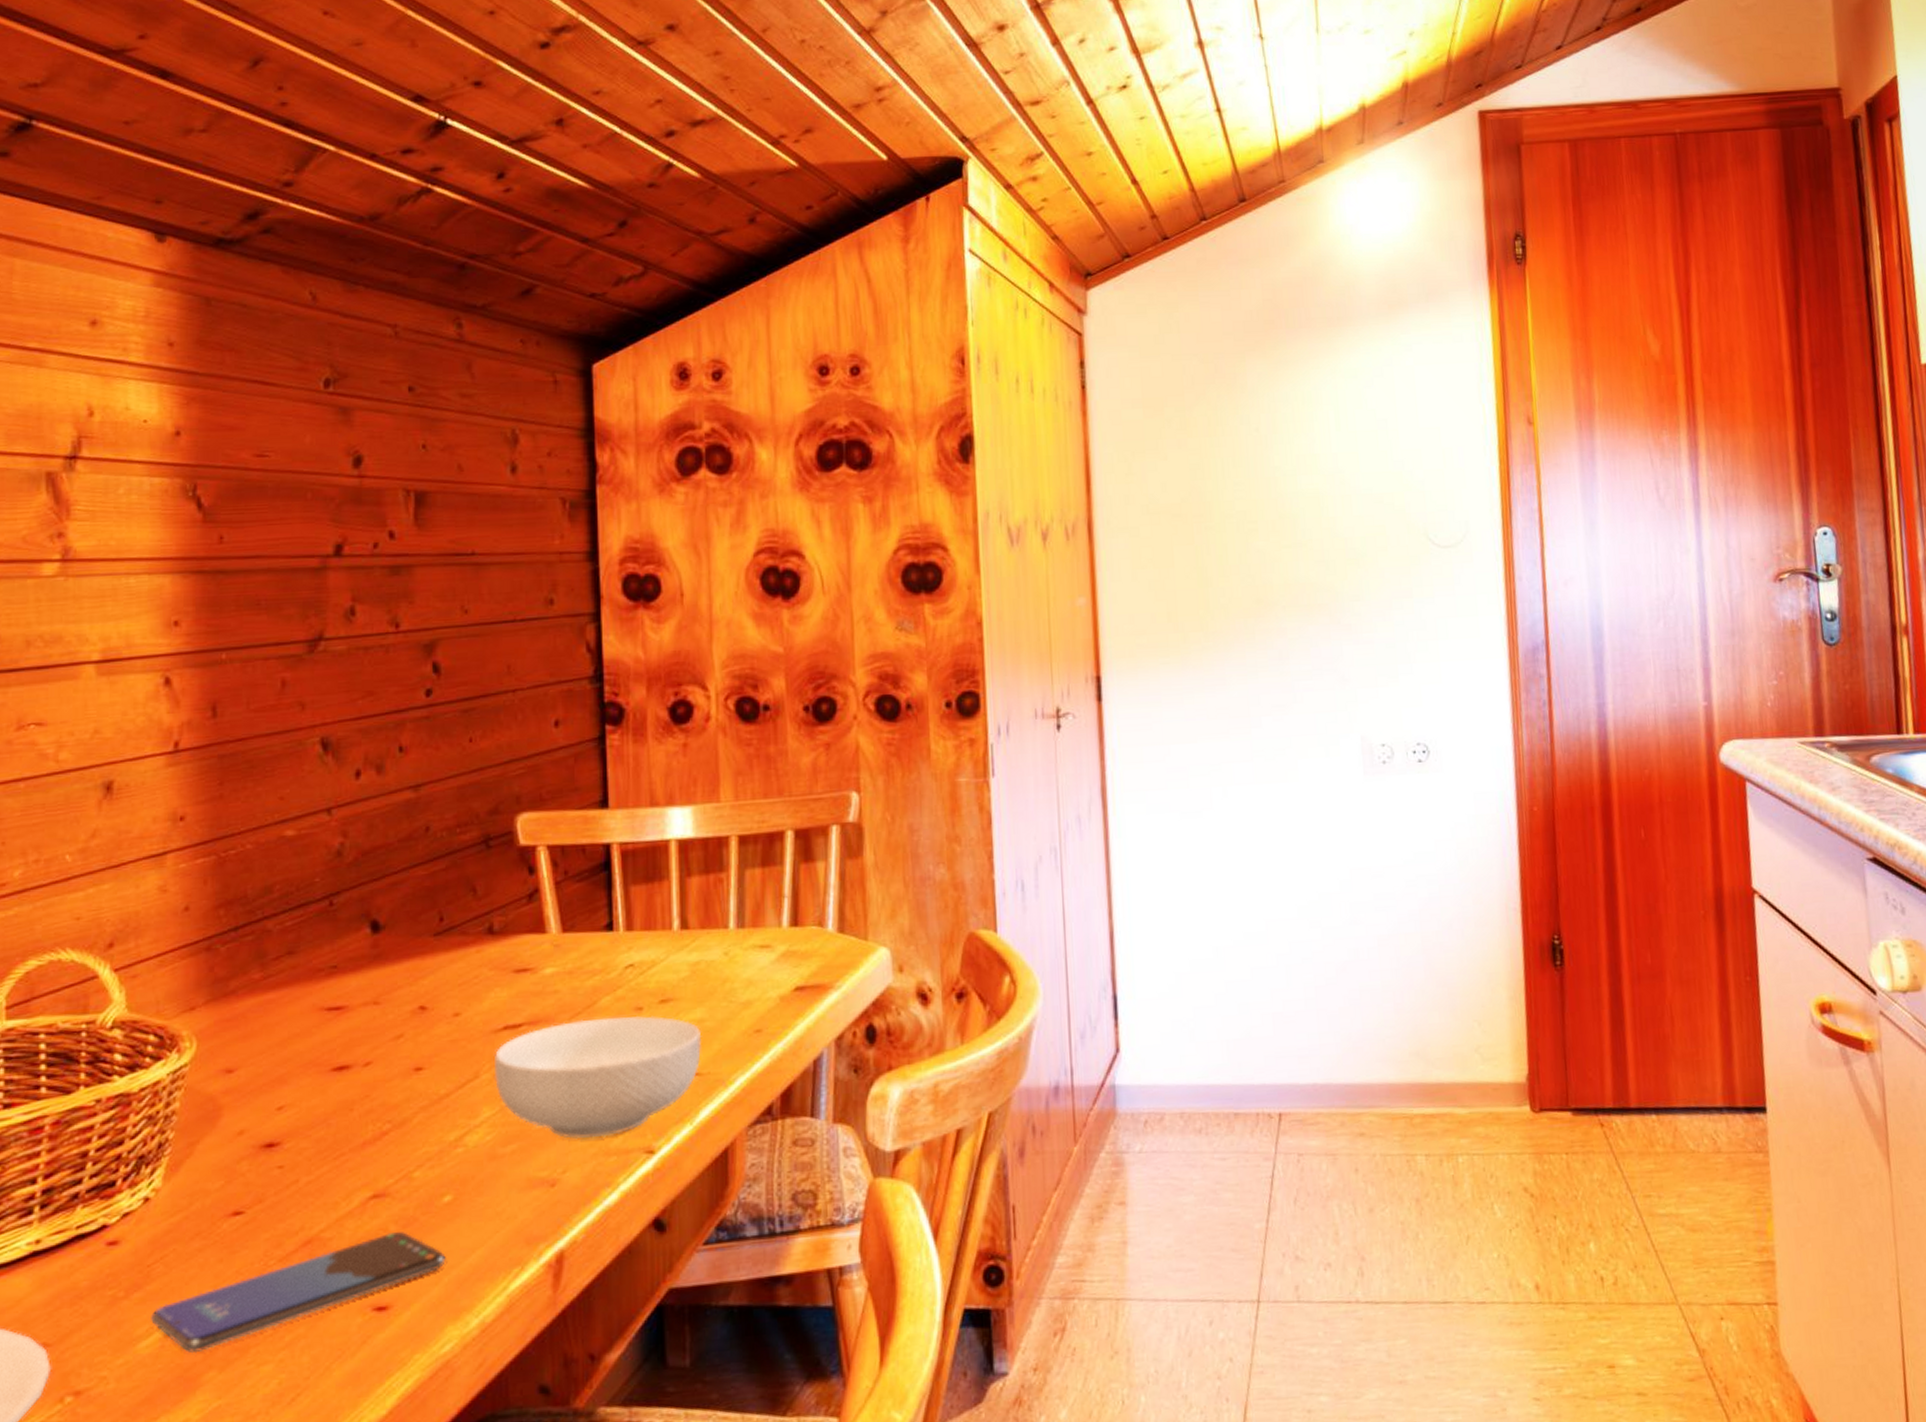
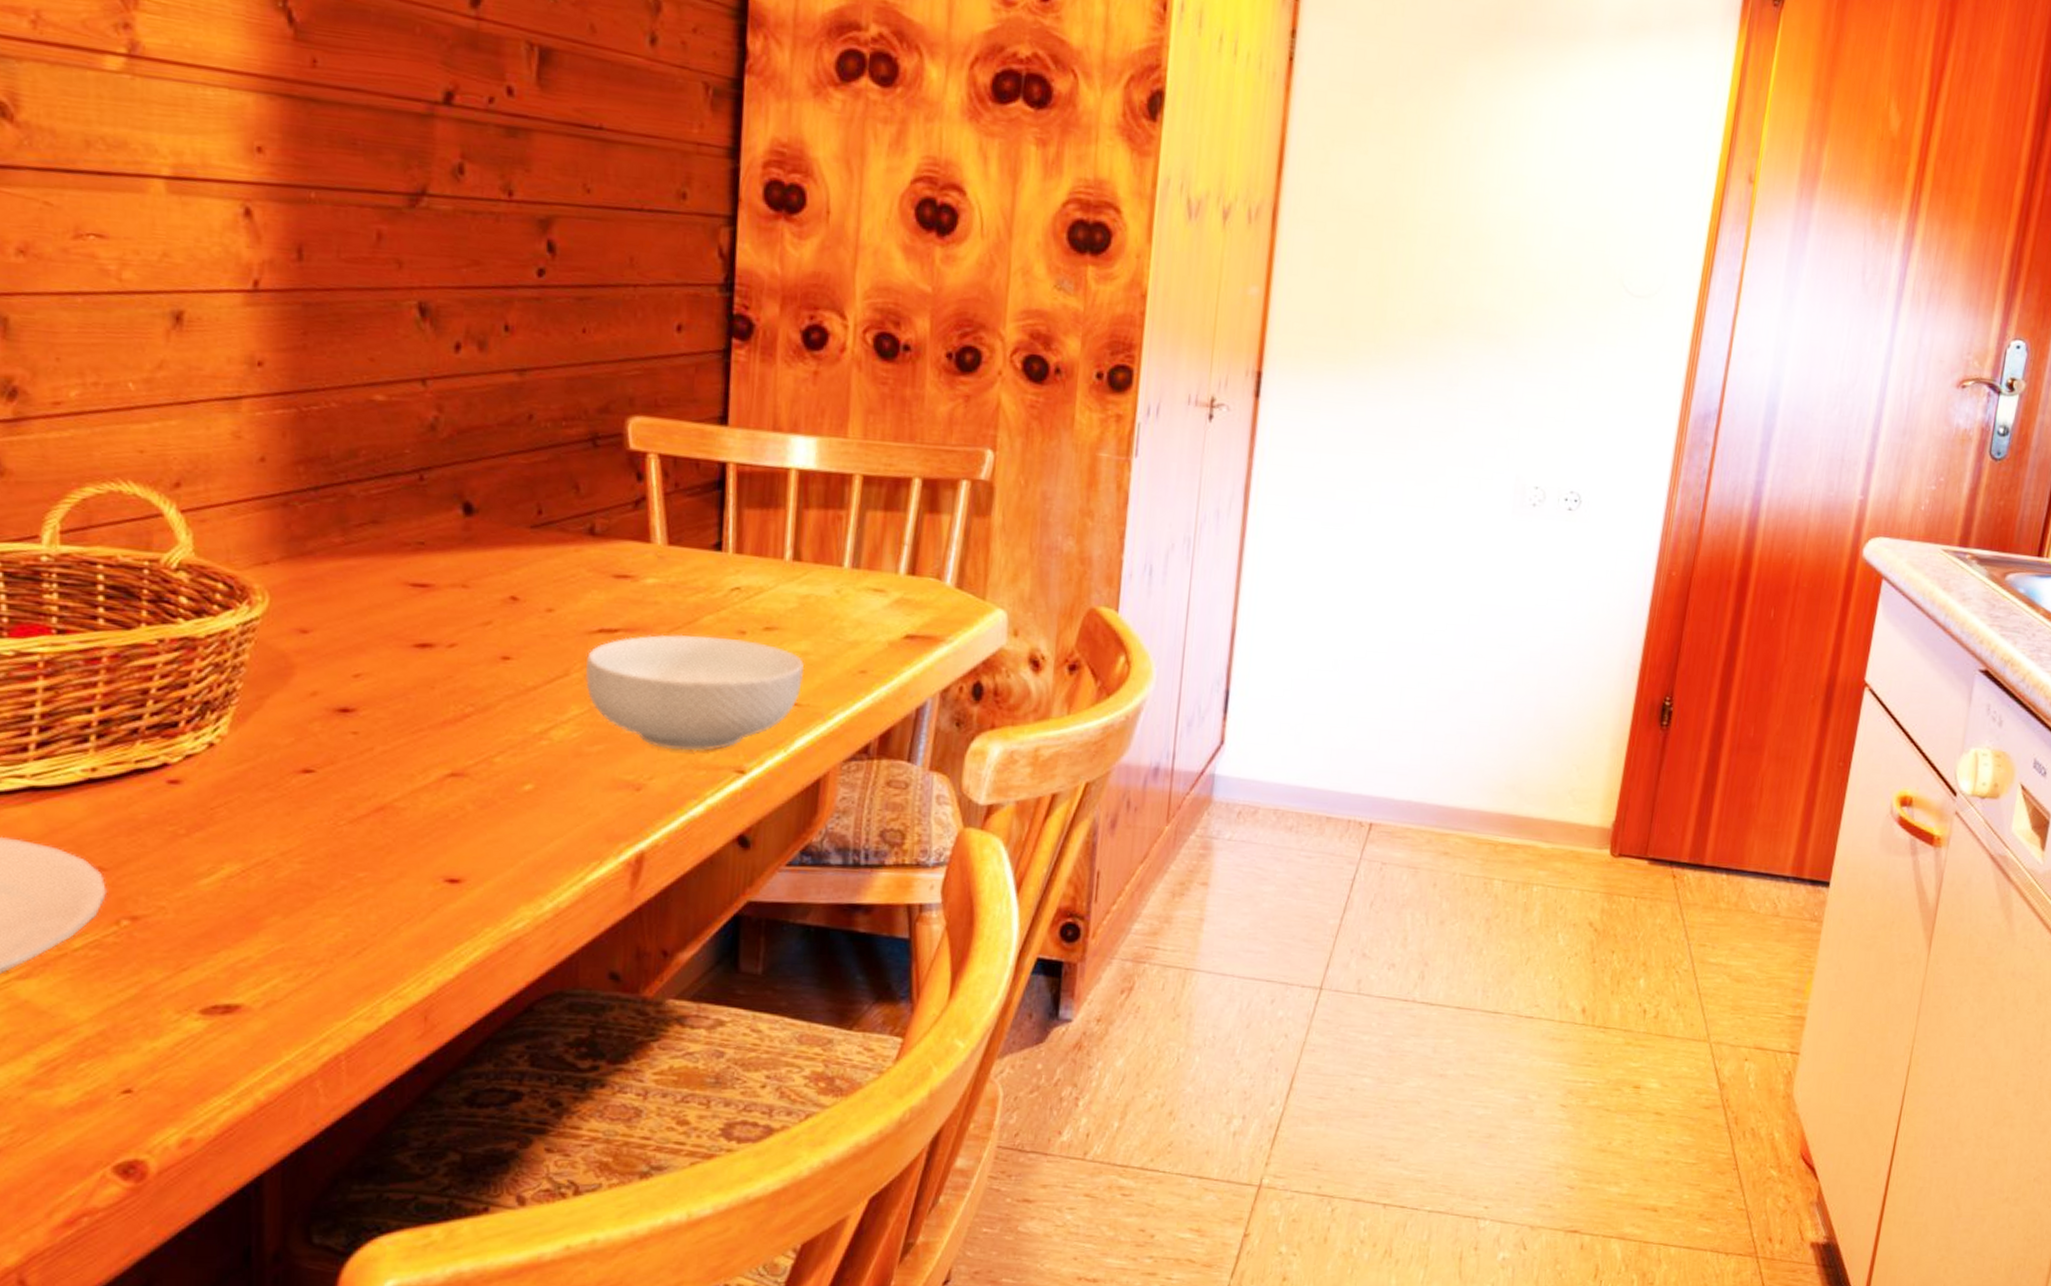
smartphone: present [151,1231,446,1354] -> none [213,810,523,897]

